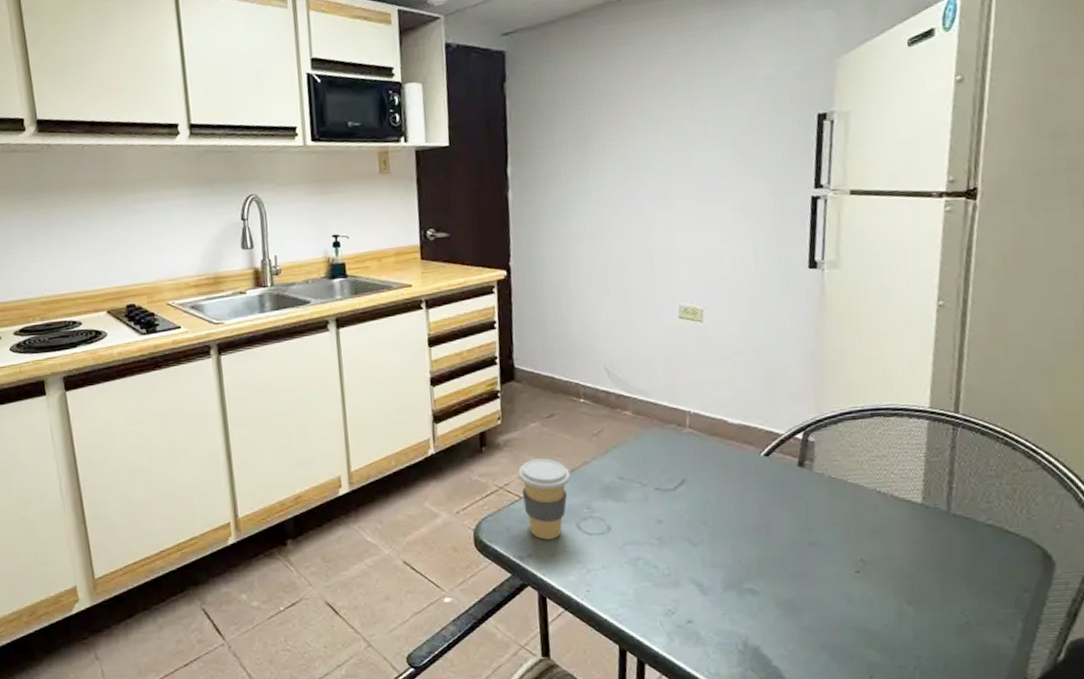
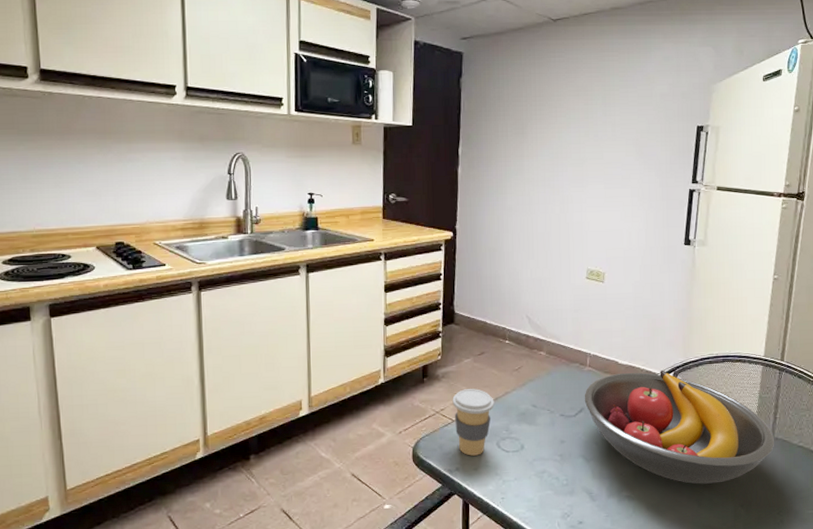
fruit bowl: none [685,429,952,575] -> present [584,370,775,484]

